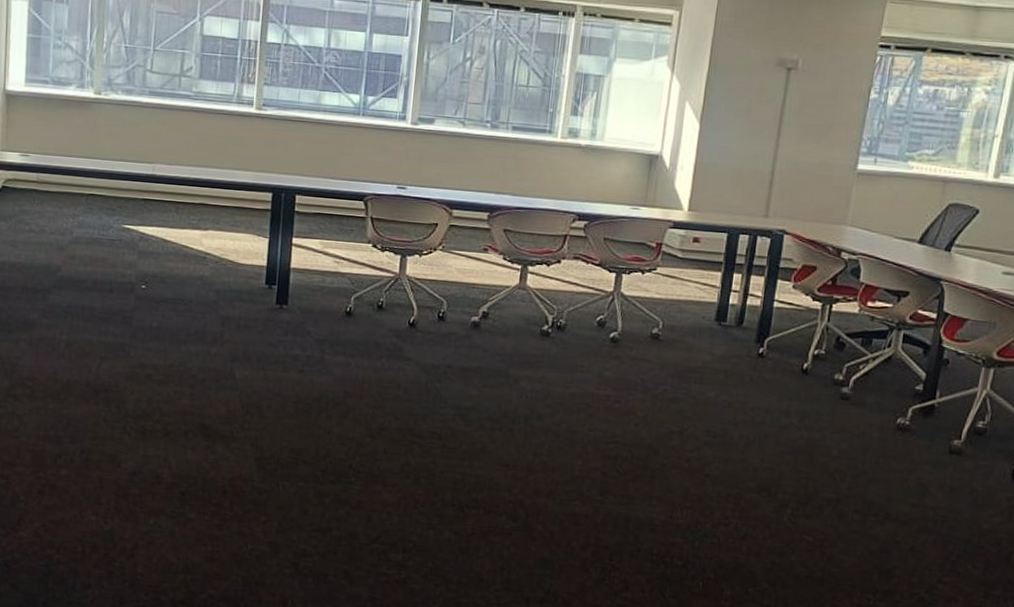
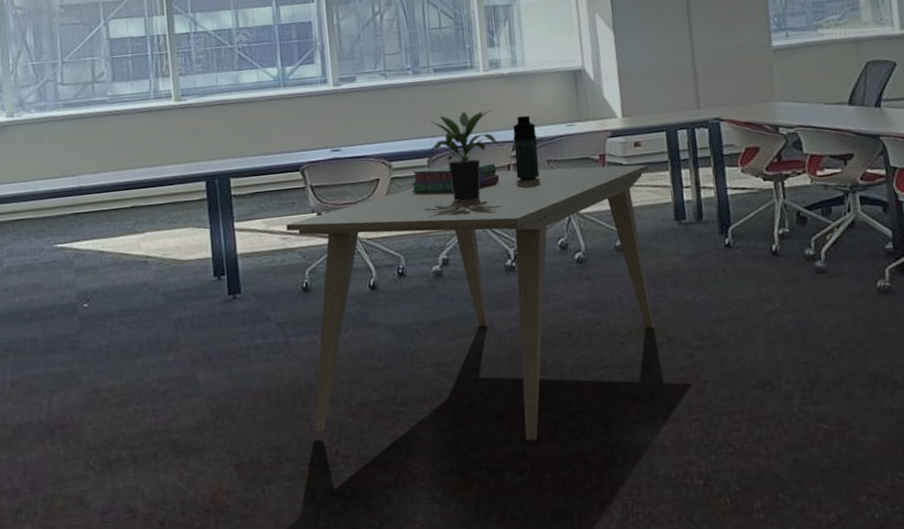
dining table: none [333,238,703,494] -> present [286,164,654,441]
stack of books: none [466,222,554,251] -> present [411,163,500,193]
potted plant: none [486,173,563,263] -> present [424,109,502,202]
thermos bottle: none [570,189,600,255] -> present [512,115,540,181]

